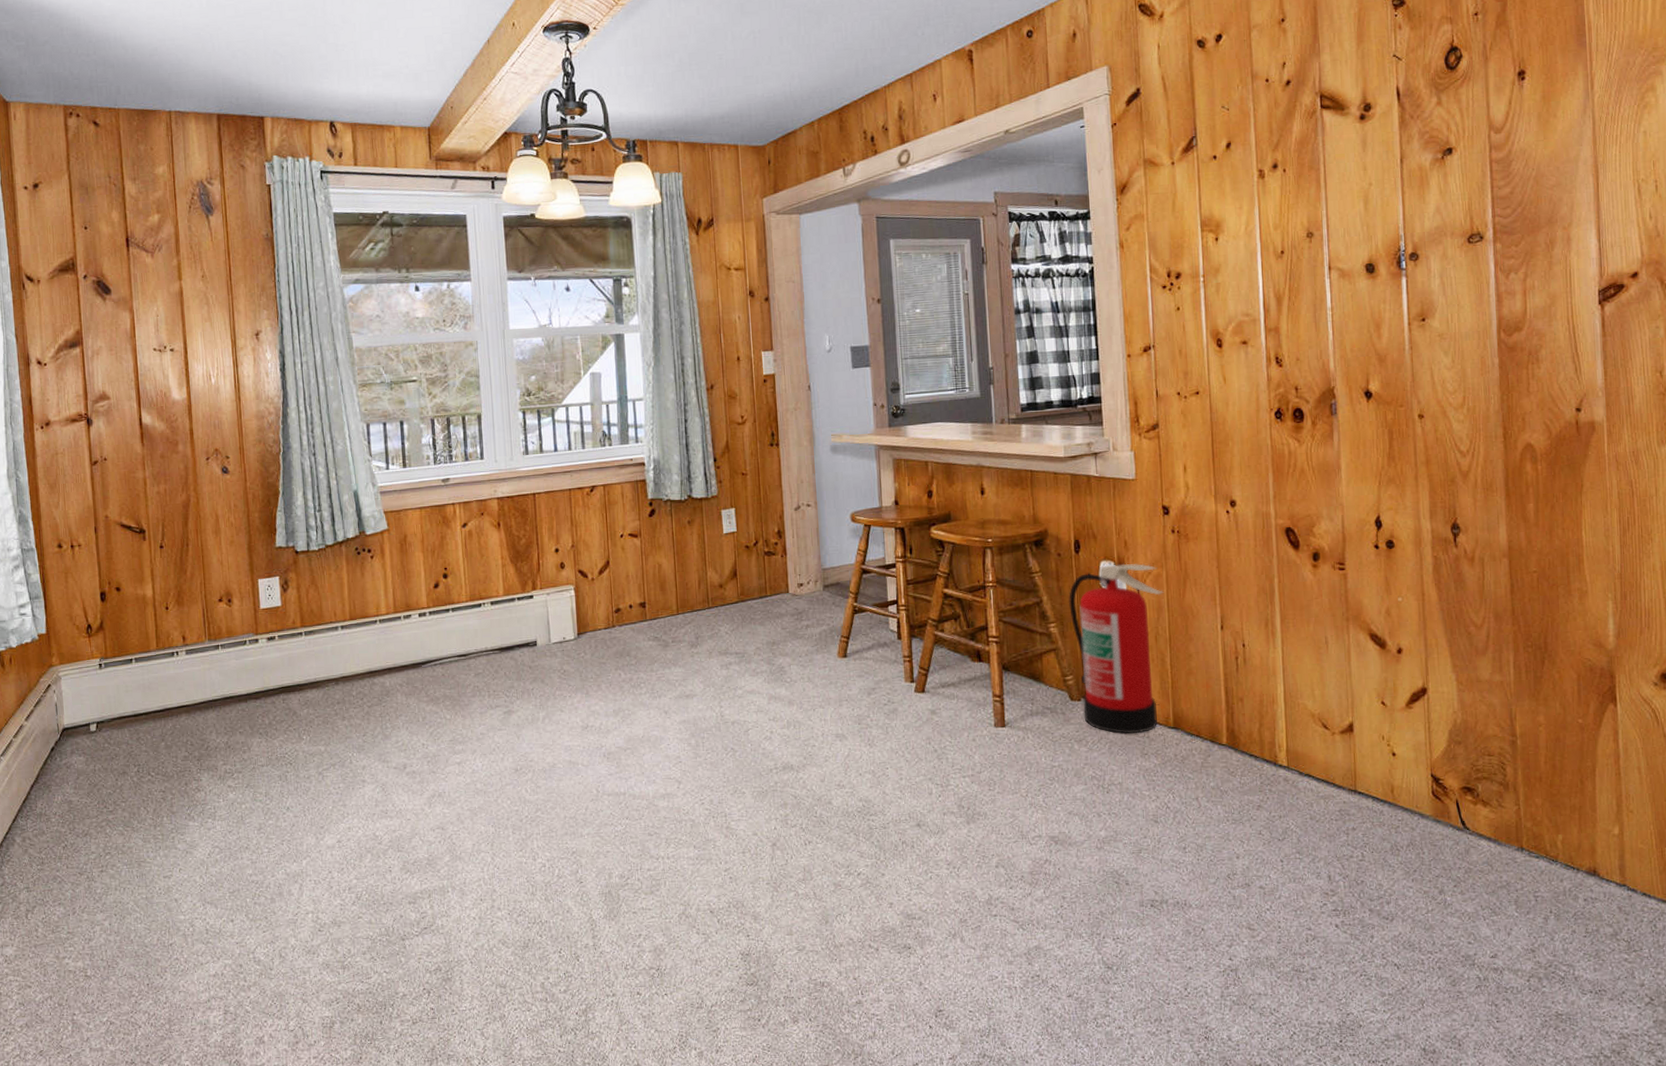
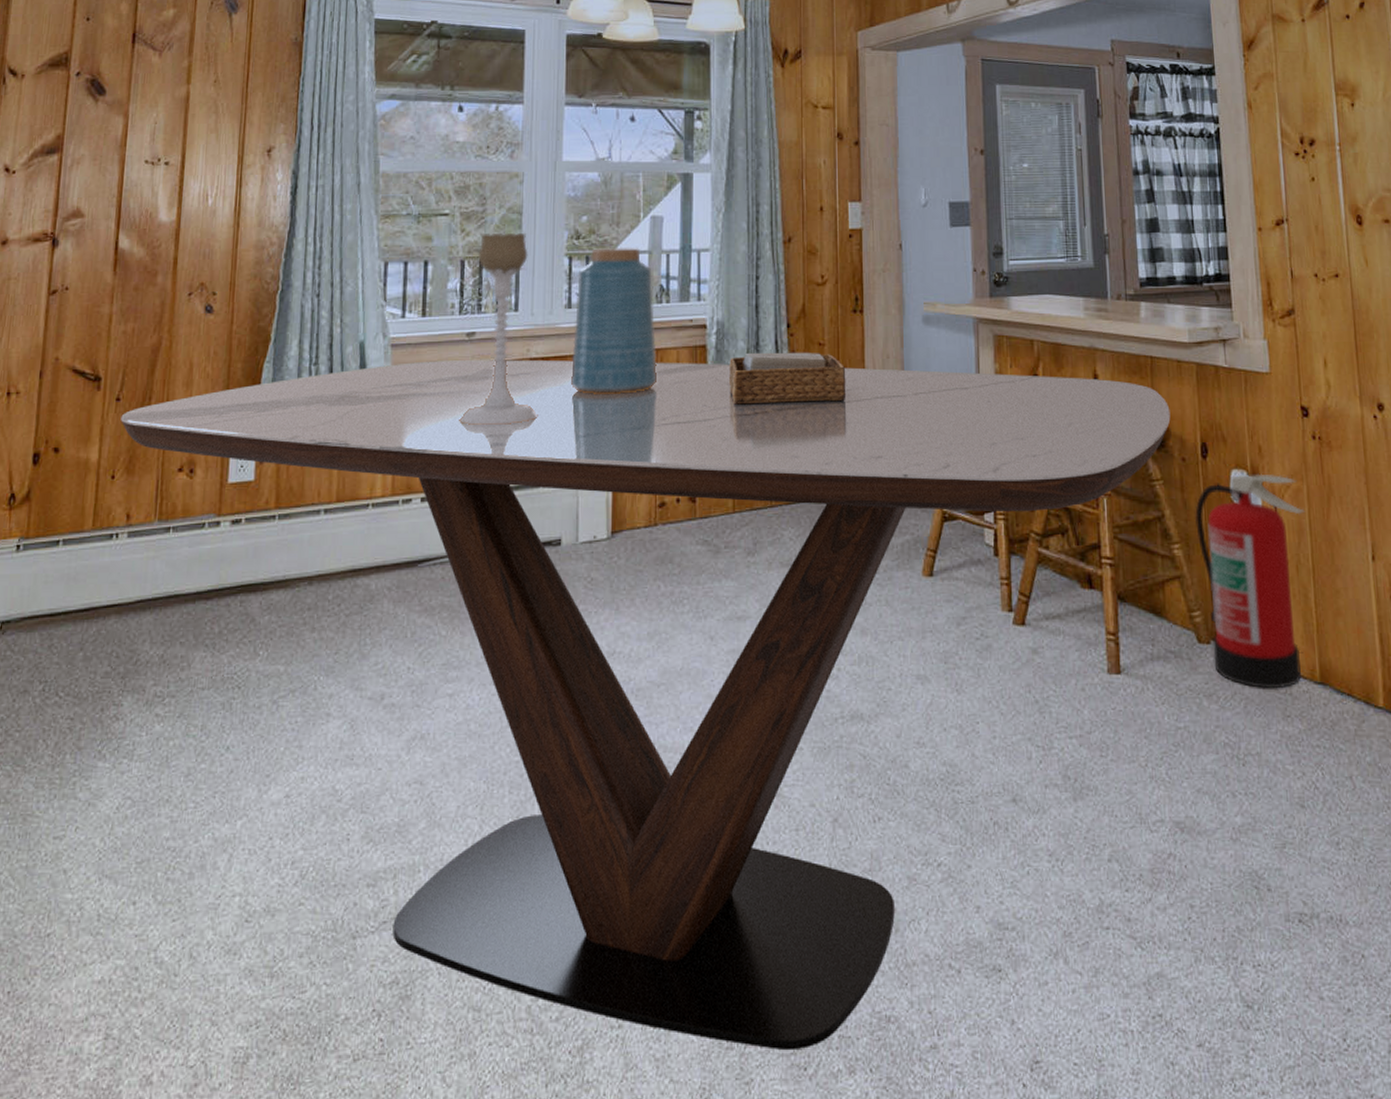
dining table: none [166,491,1048,1008] -> present [120,359,1171,1050]
candle holder: none [443,392,509,555] -> present [459,232,538,426]
vase: none [531,401,607,525] -> present [571,248,658,394]
napkin holder: none [666,481,768,527] -> present [730,352,847,405]

